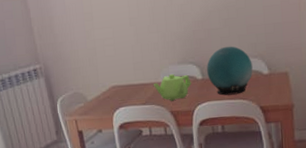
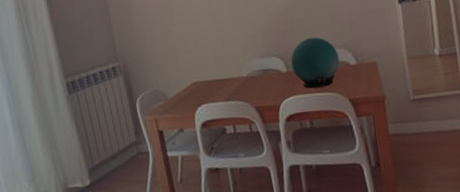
teapot: present [153,73,192,101] -> none [235,67,276,96]

